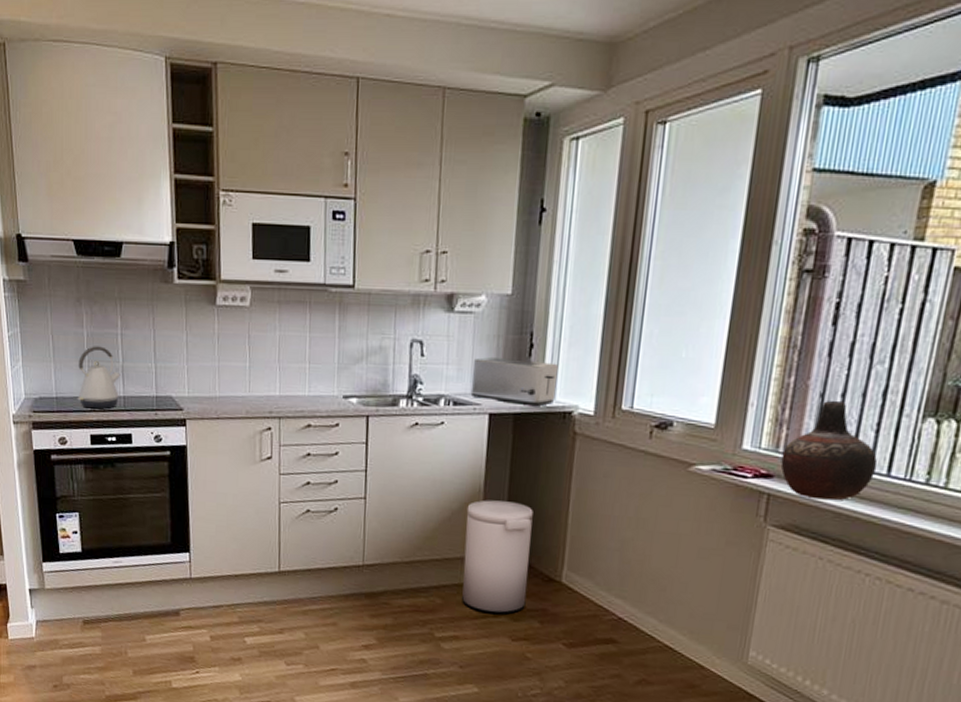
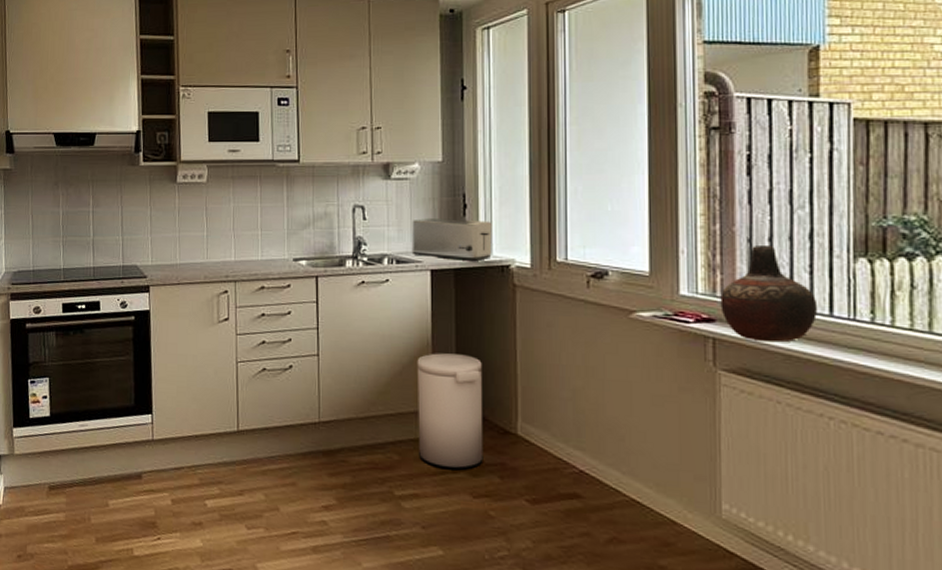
kettle: present [77,346,121,409] -> none [51,223,91,280]

